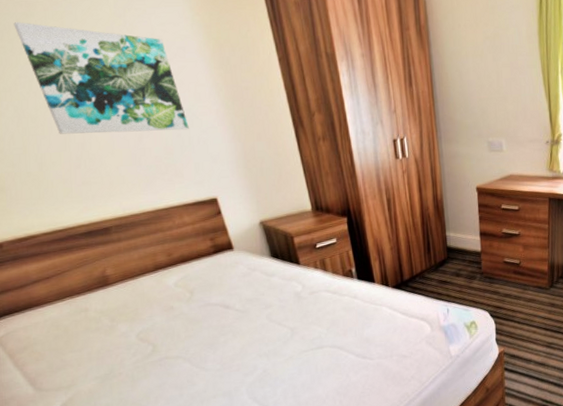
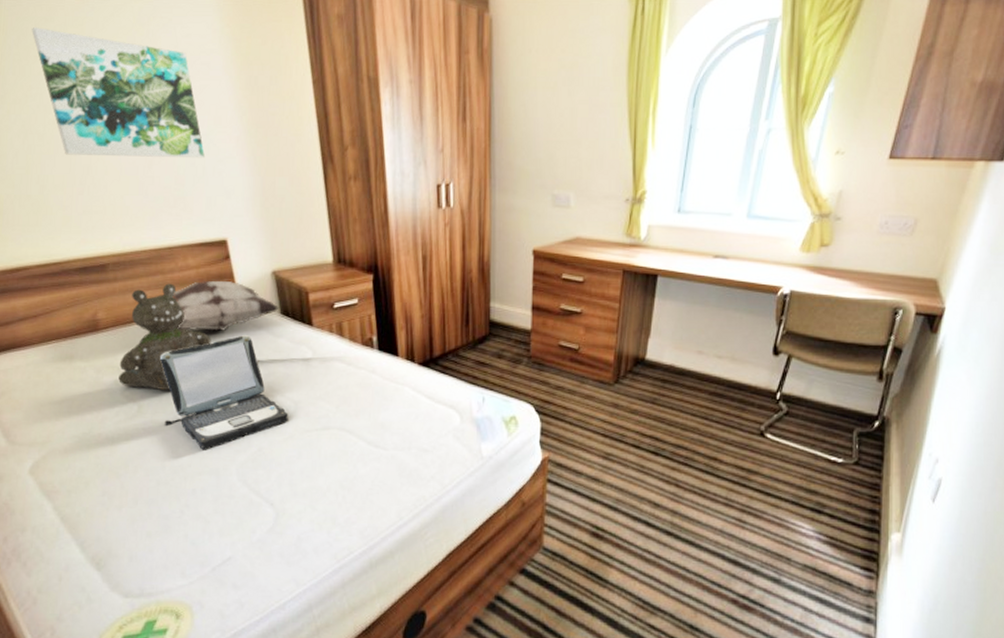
teddy bear: none [131,239,213,331] -> present [119,283,211,391]
laptop: none [168,277,287,377] -> present [160,335,288,450]
decorative pillow: none [173,233,270,278] -> present [172,280,280,331]

